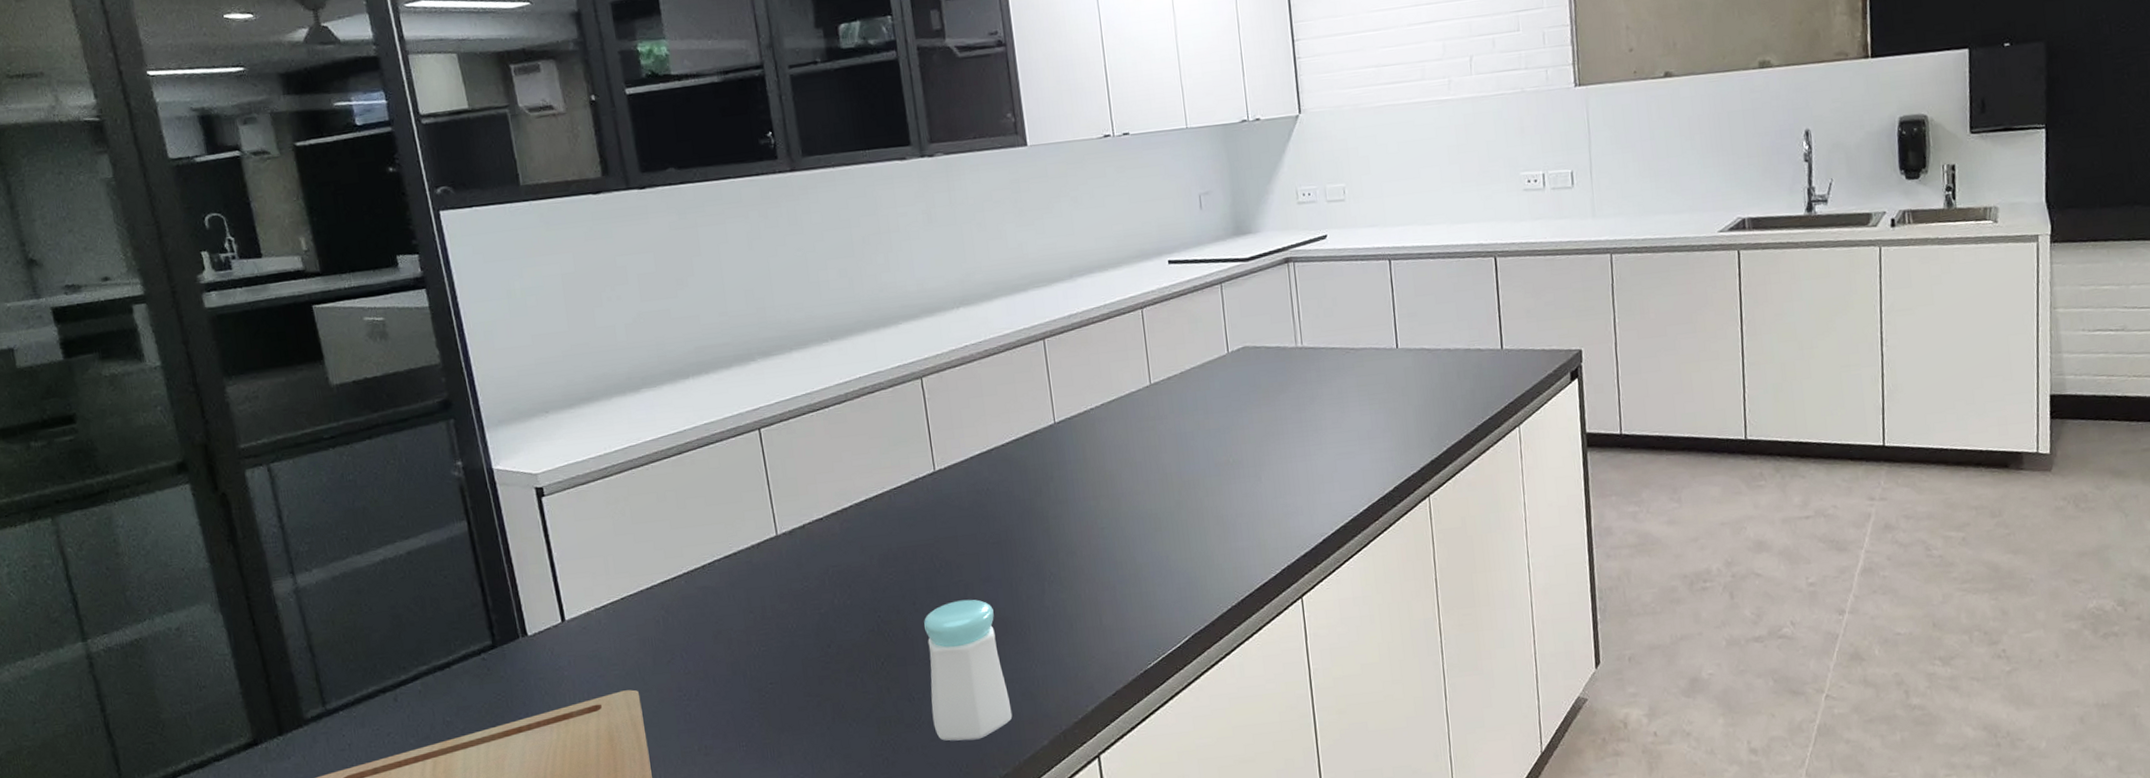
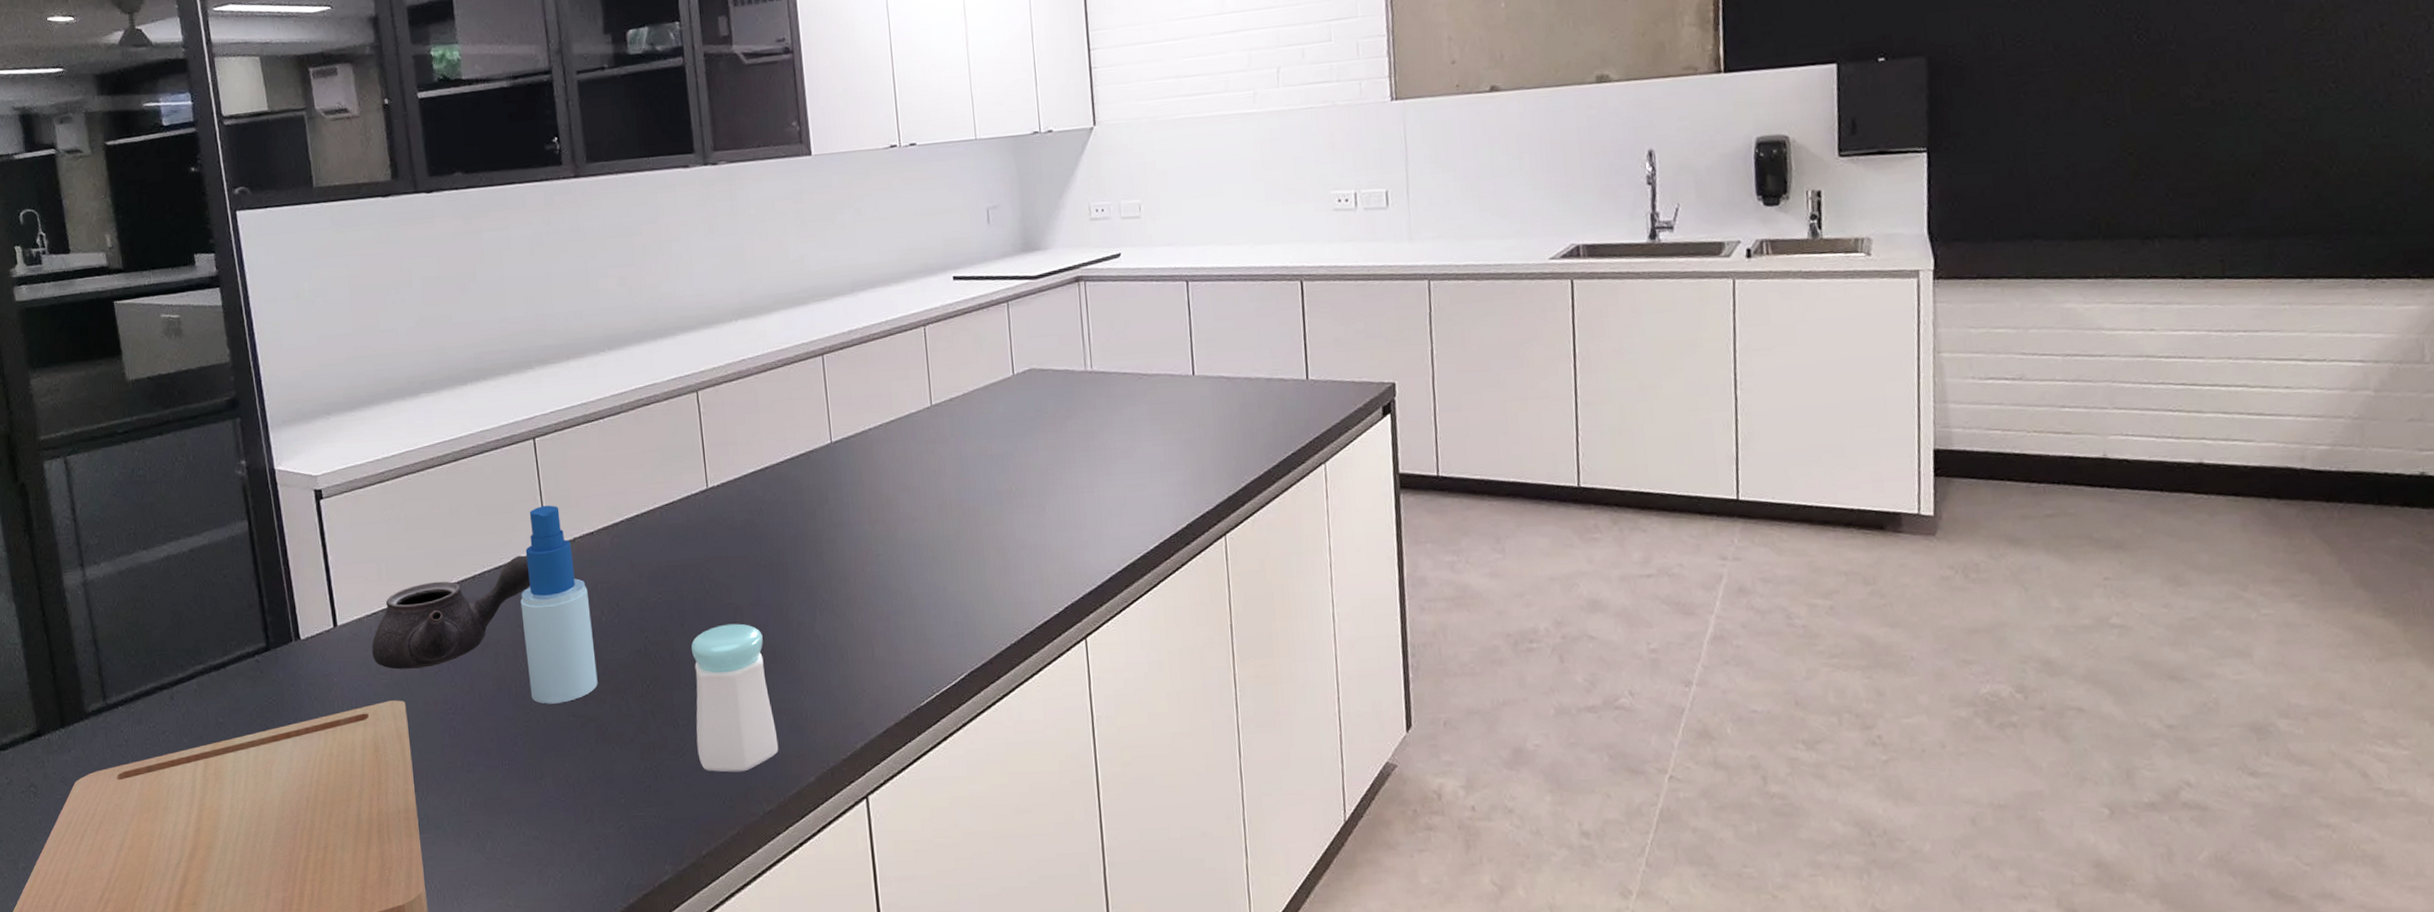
teapot: none [602,543,761,660] -> present [372,555,531,670]
spray bottle: none [751,493,833,686] -> present [520,505,598,704]

